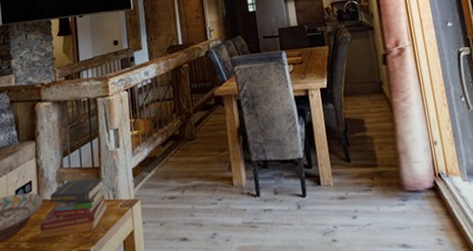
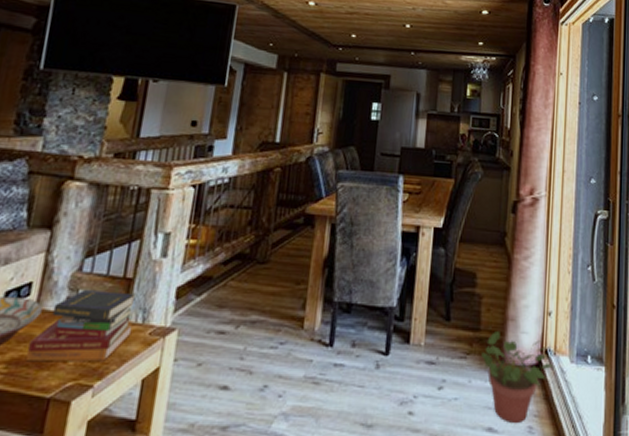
potted plant: none [383,164,450,238] -> present [481,331,555,423]

